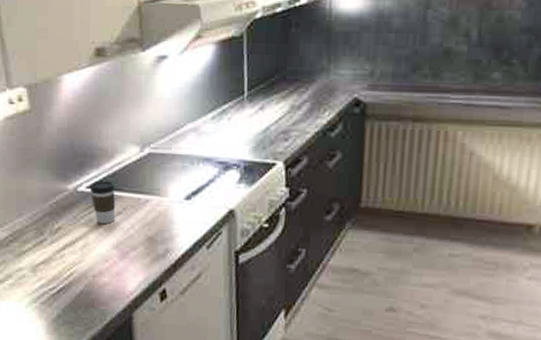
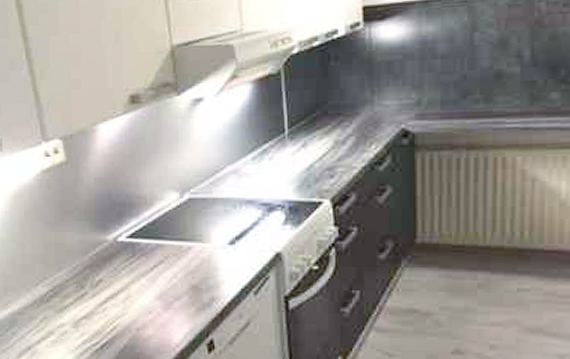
coffee cup: present [90,180,116,225] -> none [130,229,158,275]

